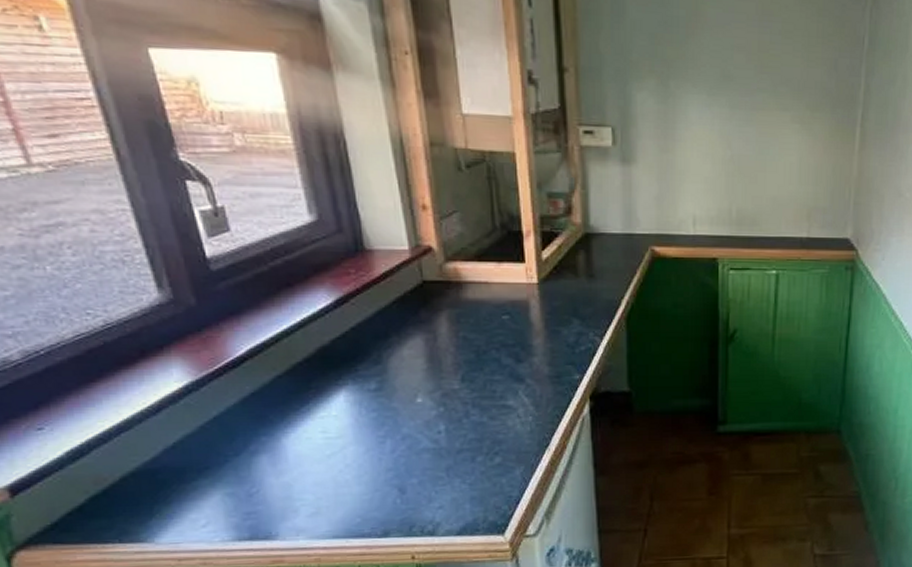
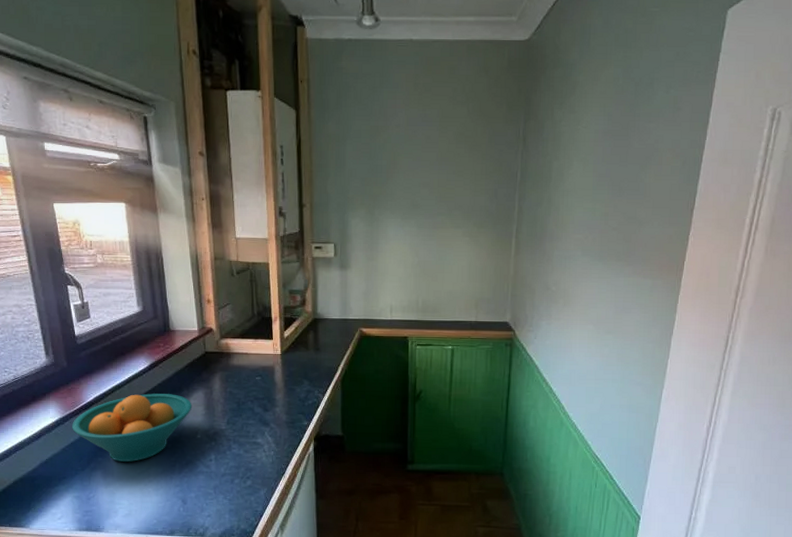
fruit bowl: none [212,342,407,441] -> present [72,393,192,462]

